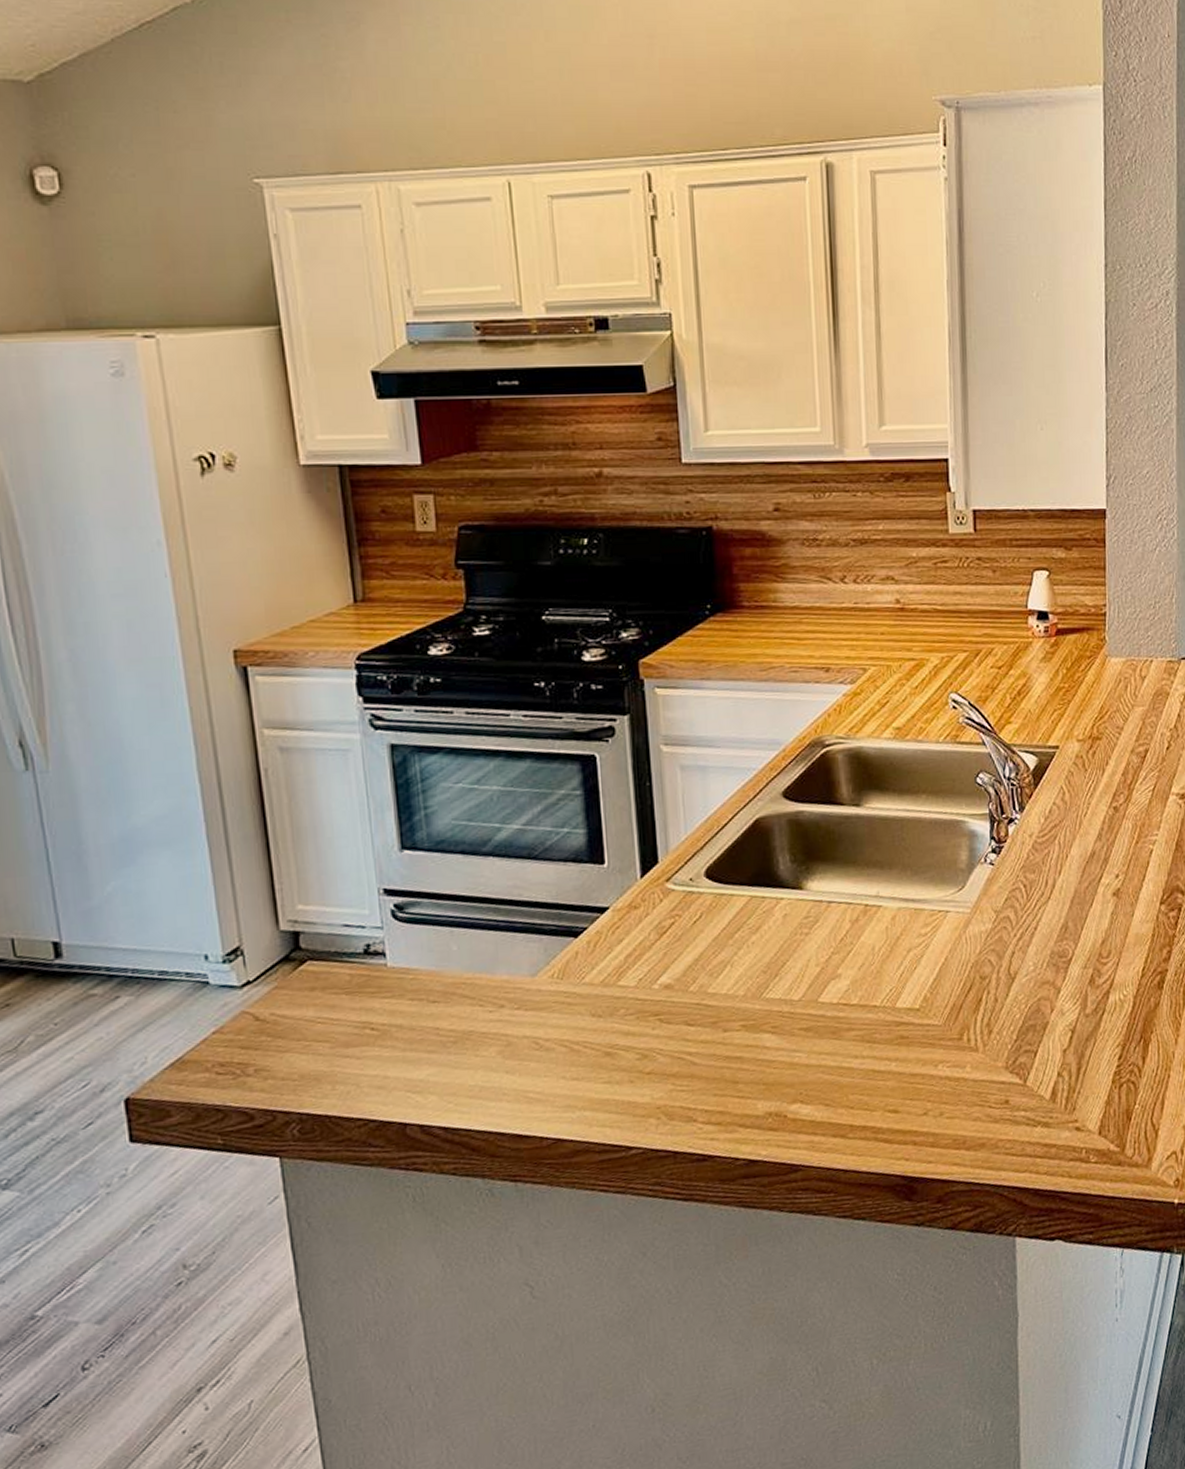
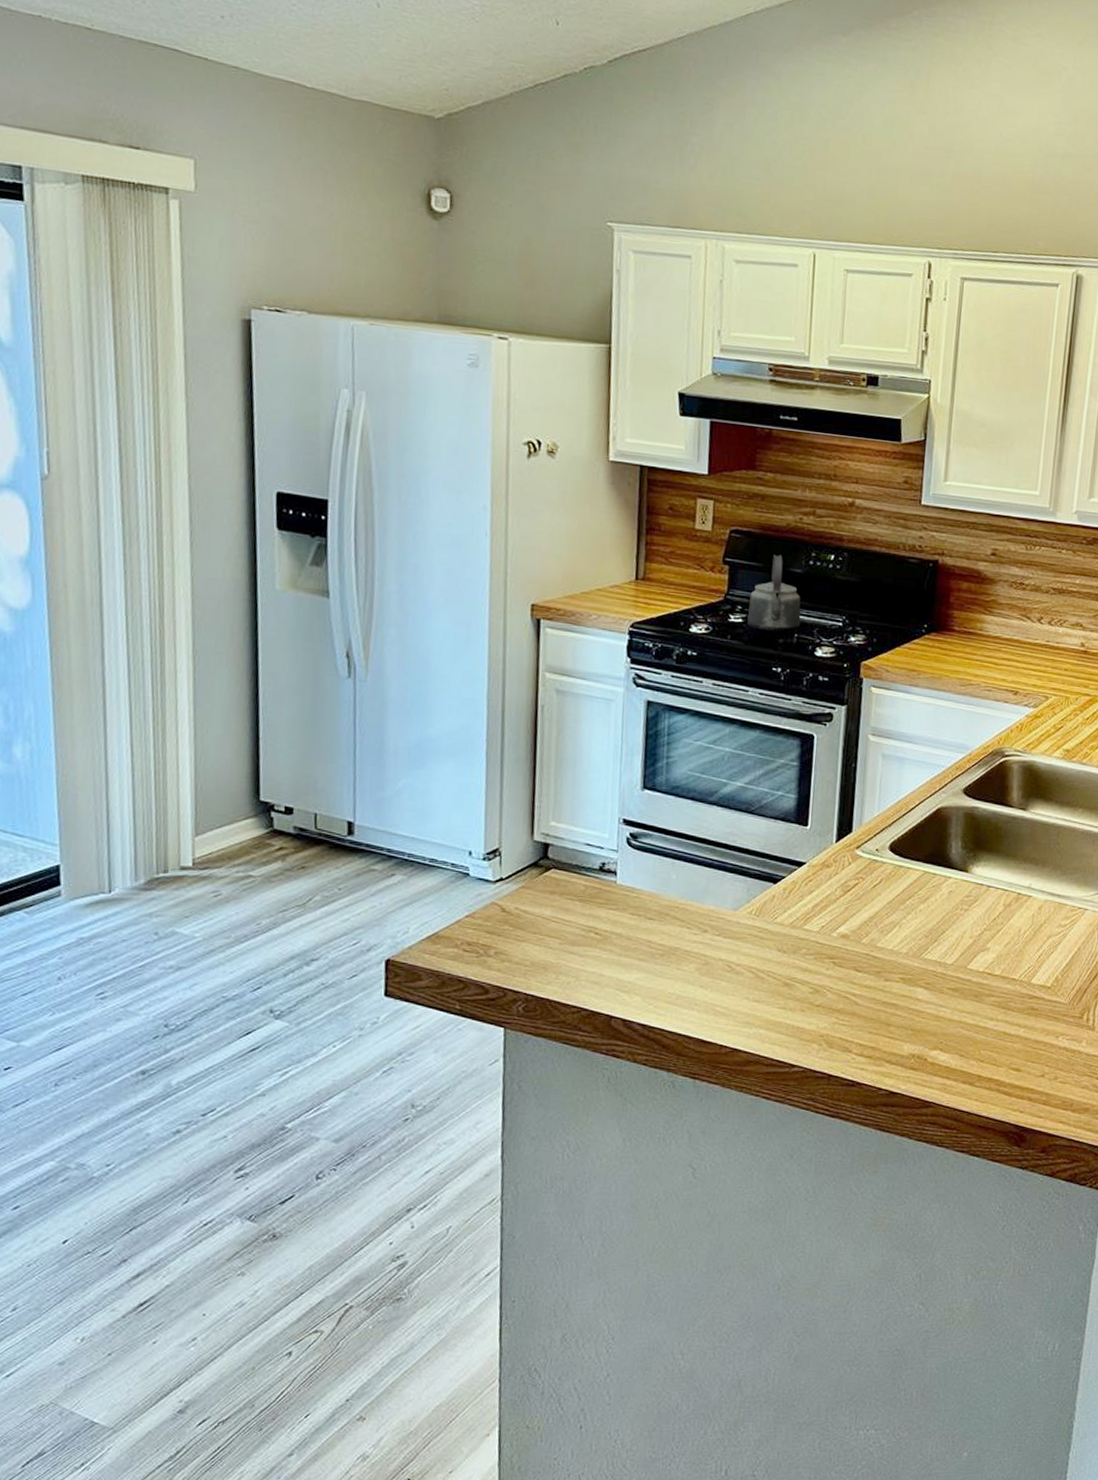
kettle: none [494,548,559,642] -> present [747,554,801,633]

